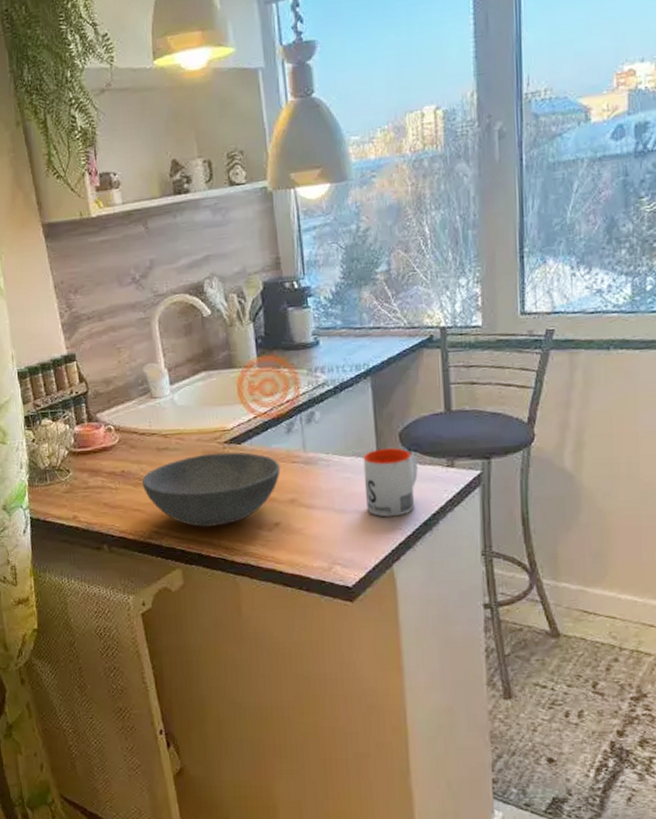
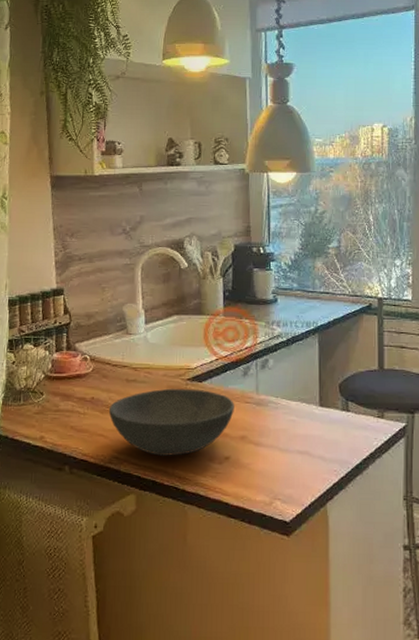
mug: present [363,447,418,517] -> none [307,396,353,459]

